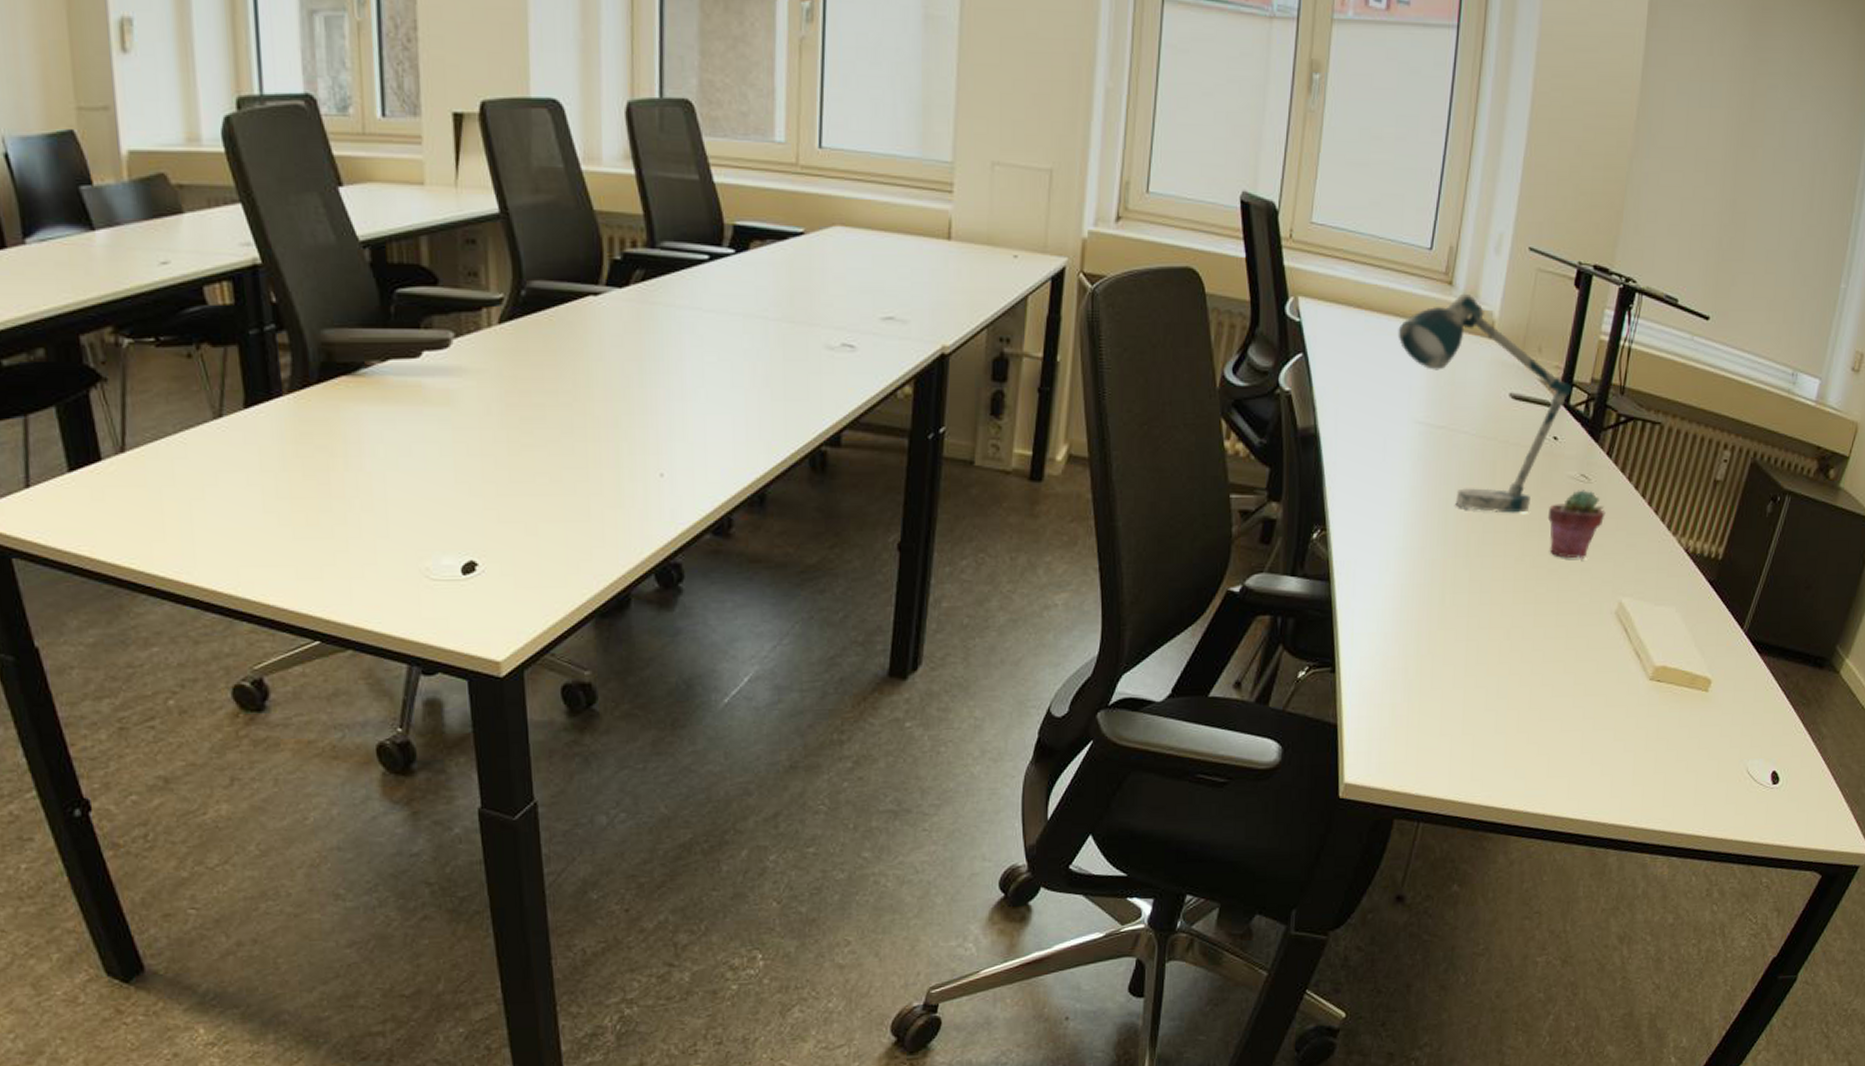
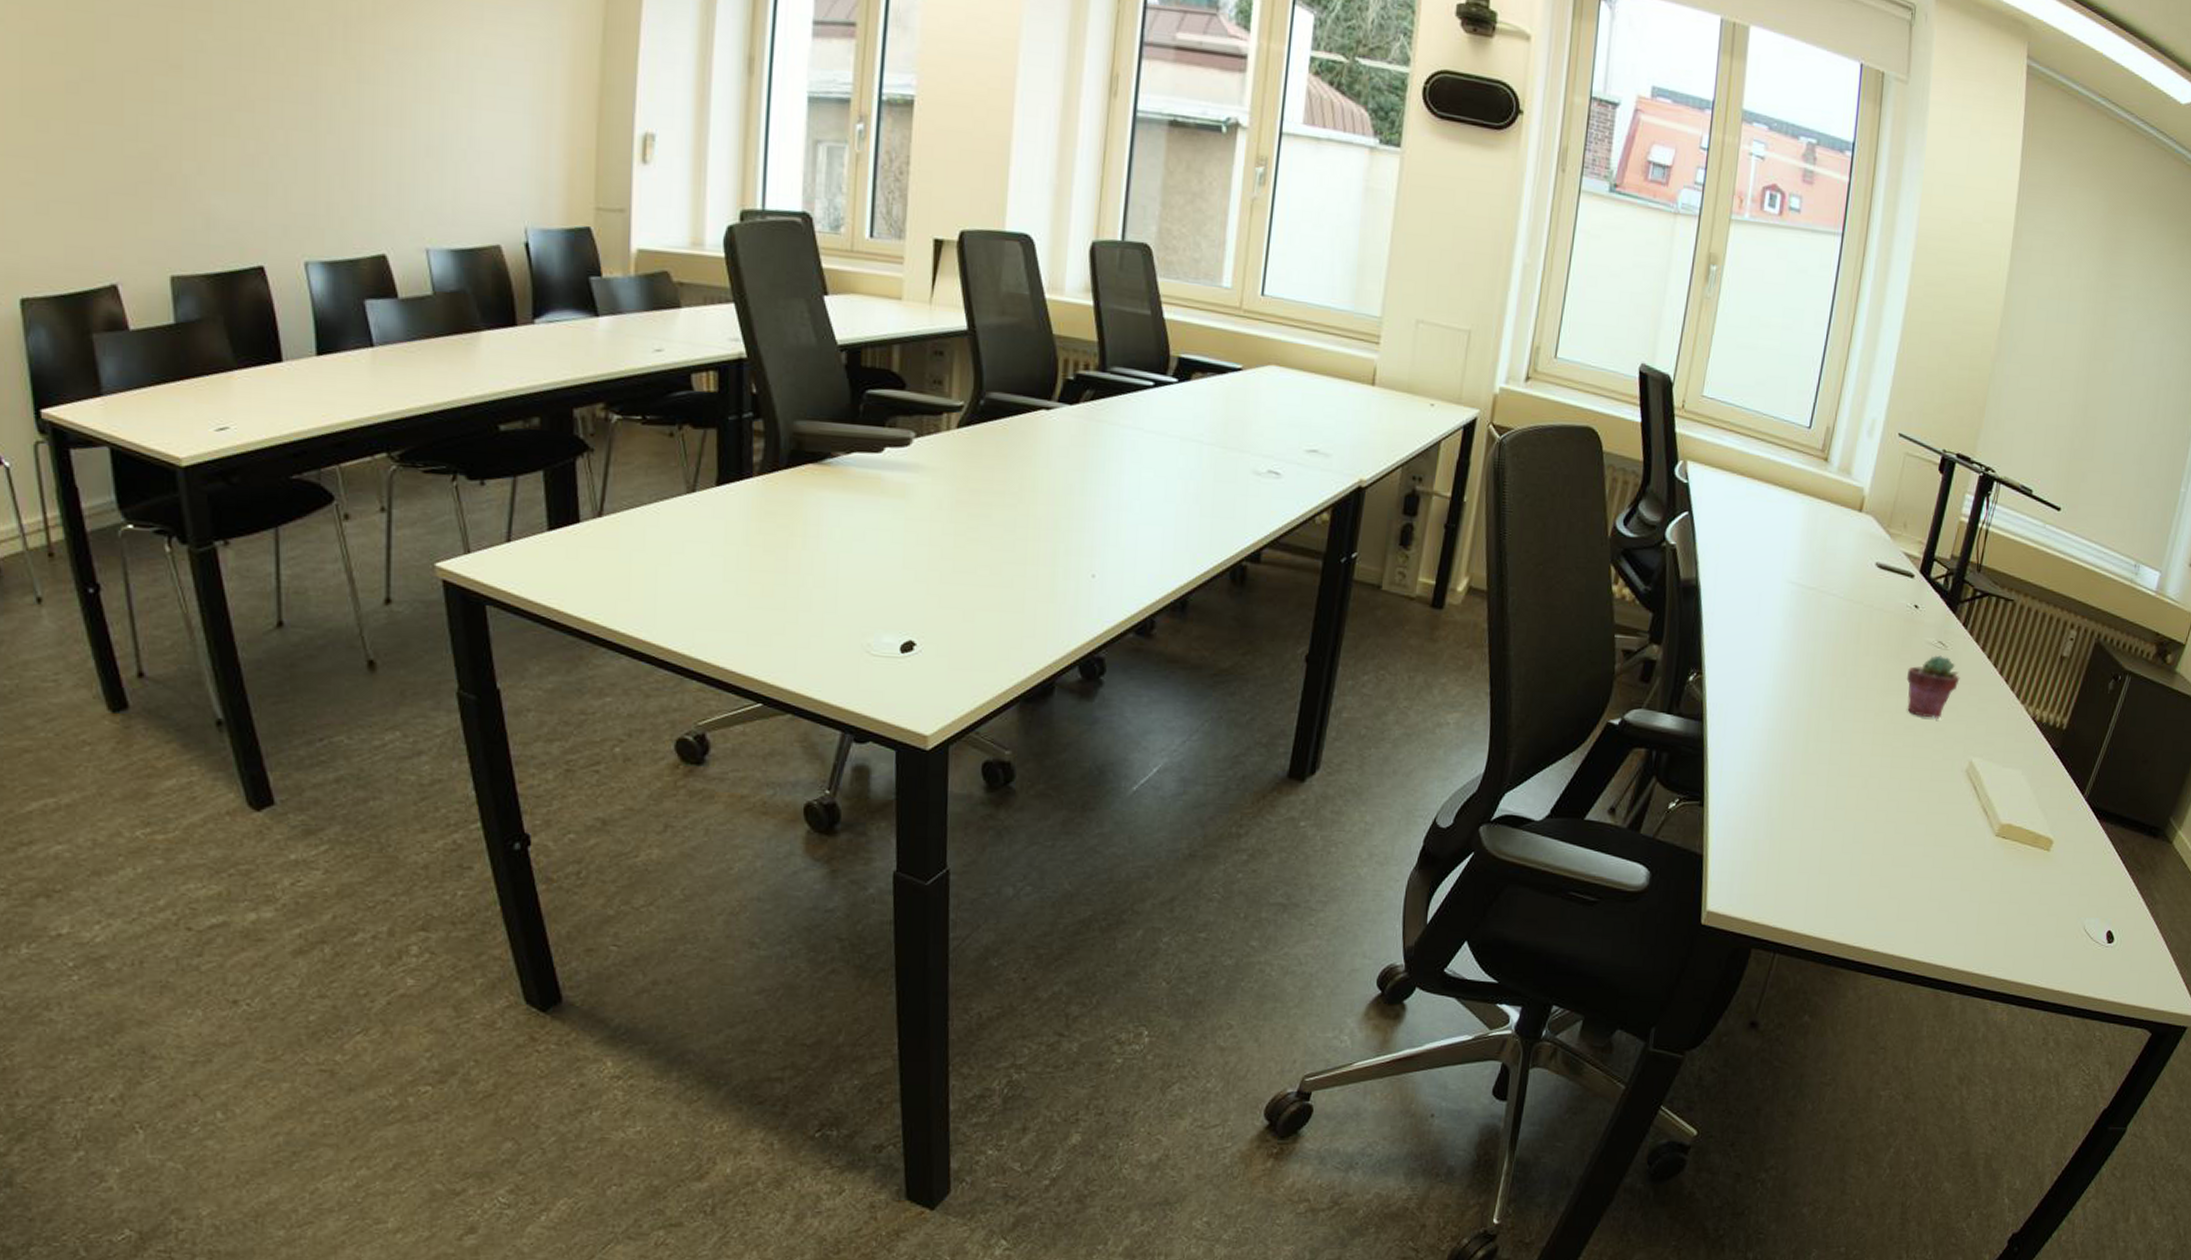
desk lamp: present [1398,293,1573,513] -> none [1776,469,1934,673]

